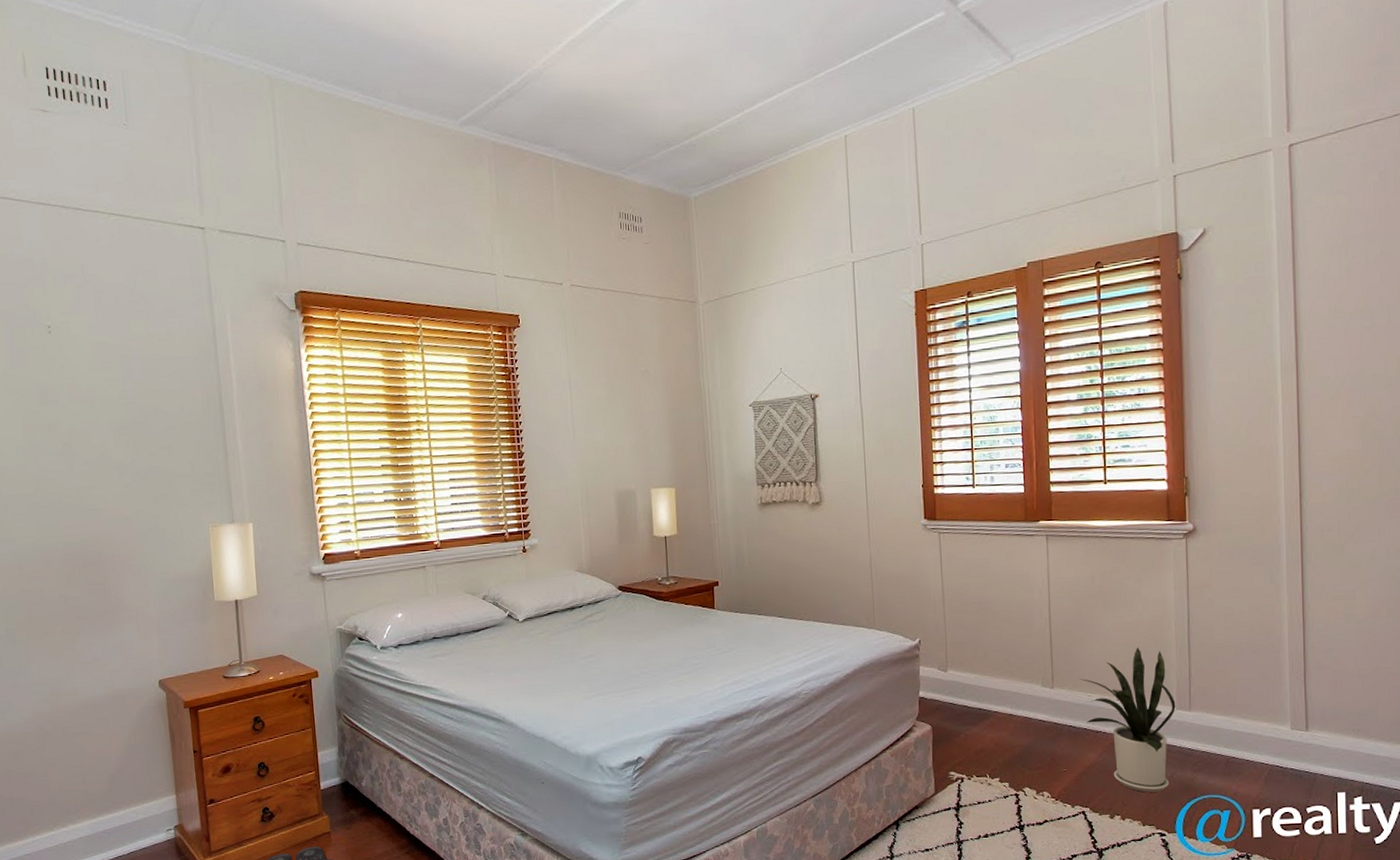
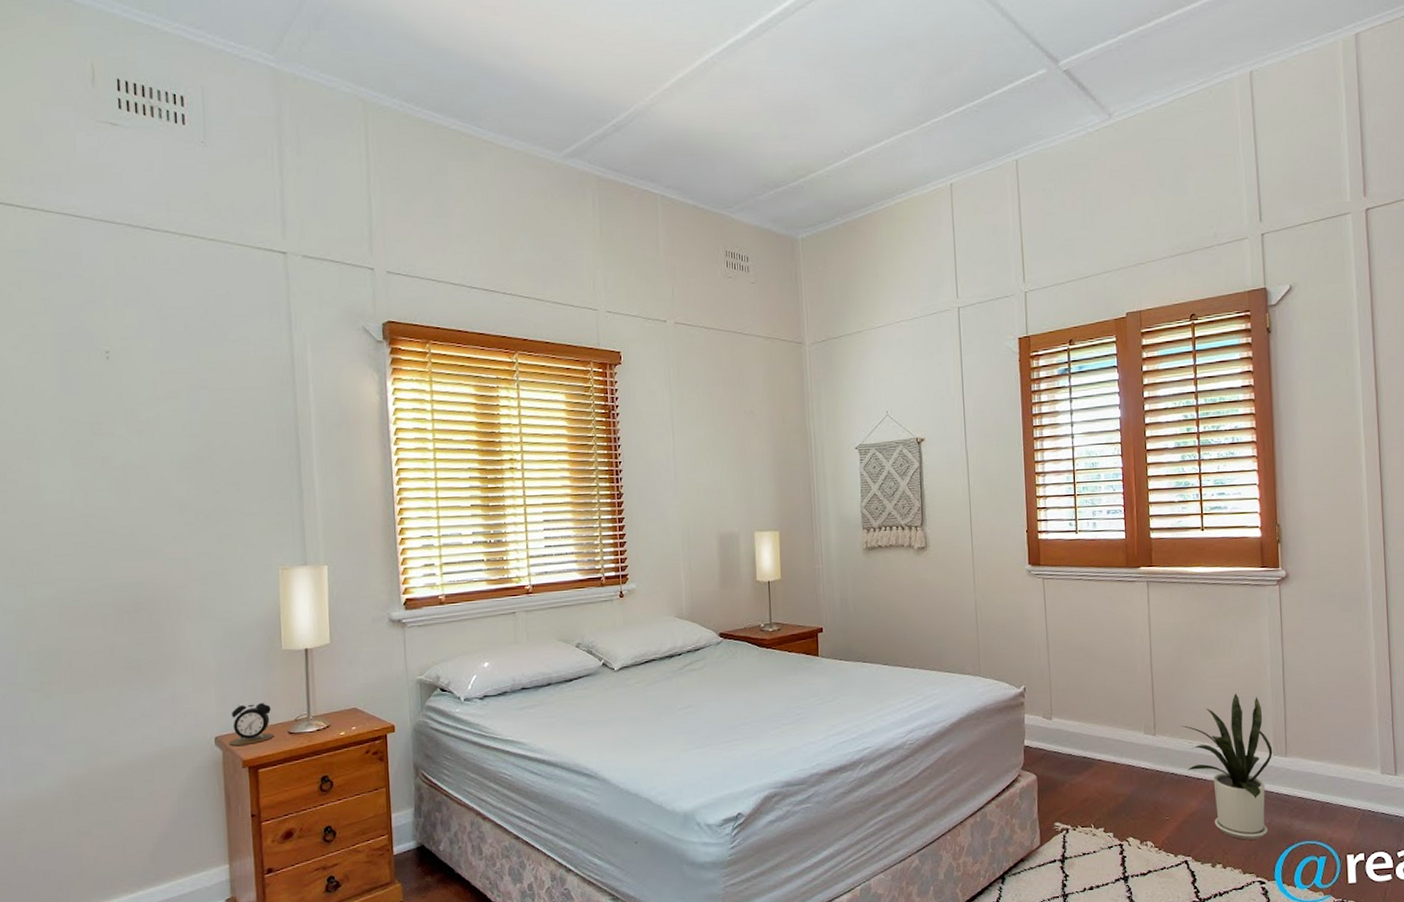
alarm clock: none [171,646,210,688] -> present [228,699,274,746]

